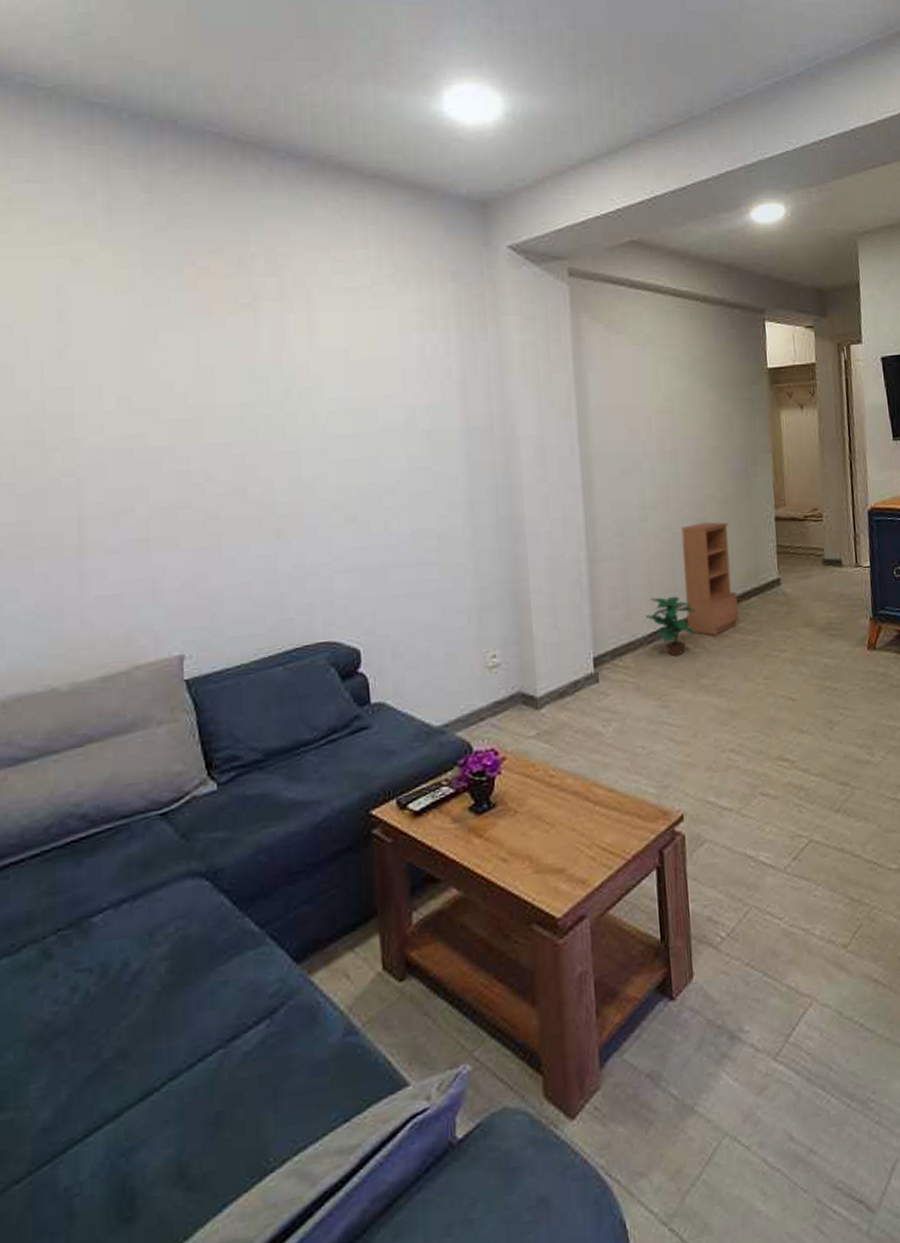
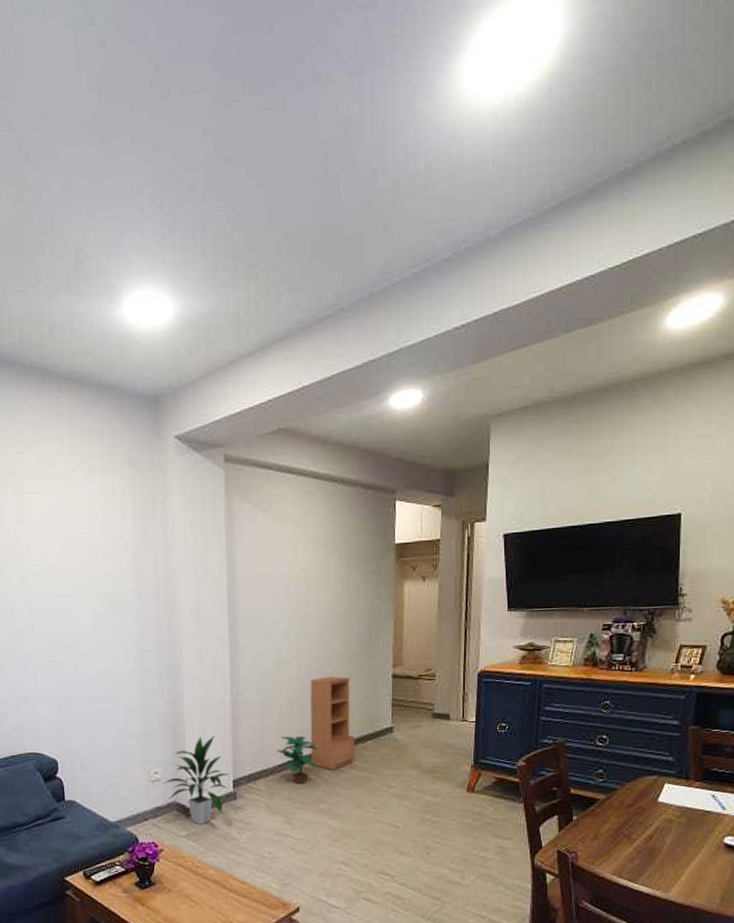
indoor plant: none [503,602,589,720] -> present [163,735,230,825]

